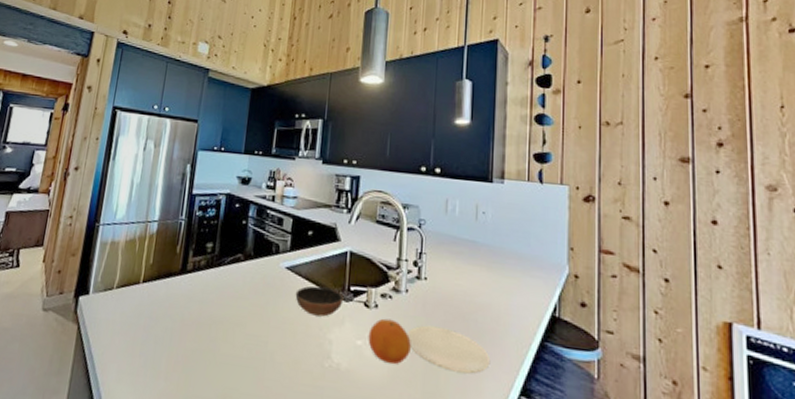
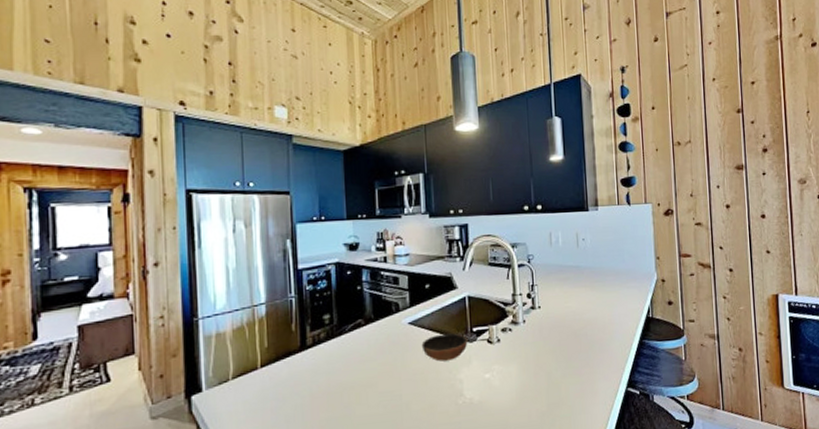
fruit: present [368,318,411,364] -> none [494,349,534,387]
plate: present [407,325,491,374] -> none [528,346,601,382]

